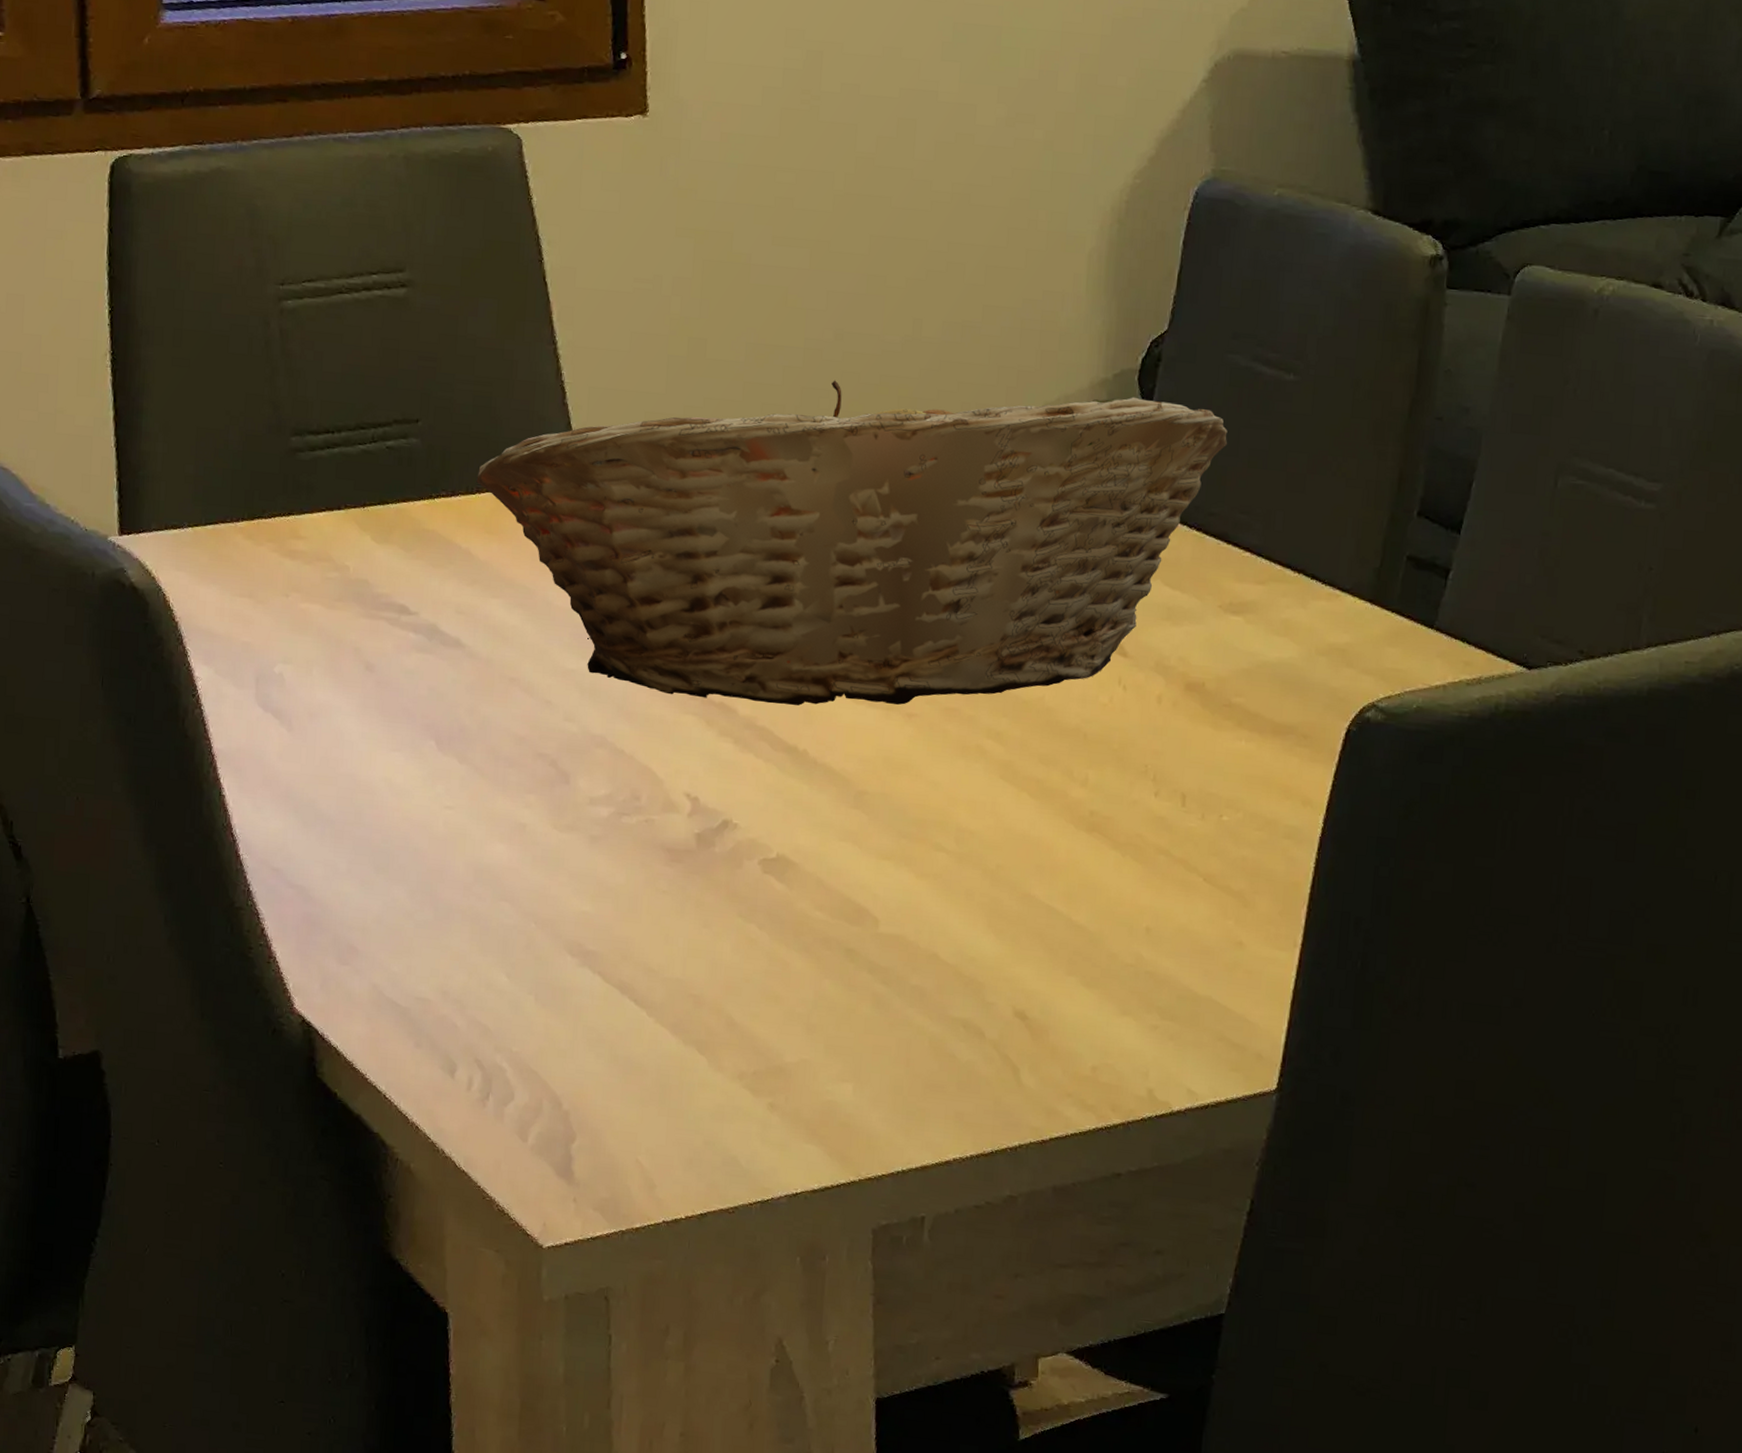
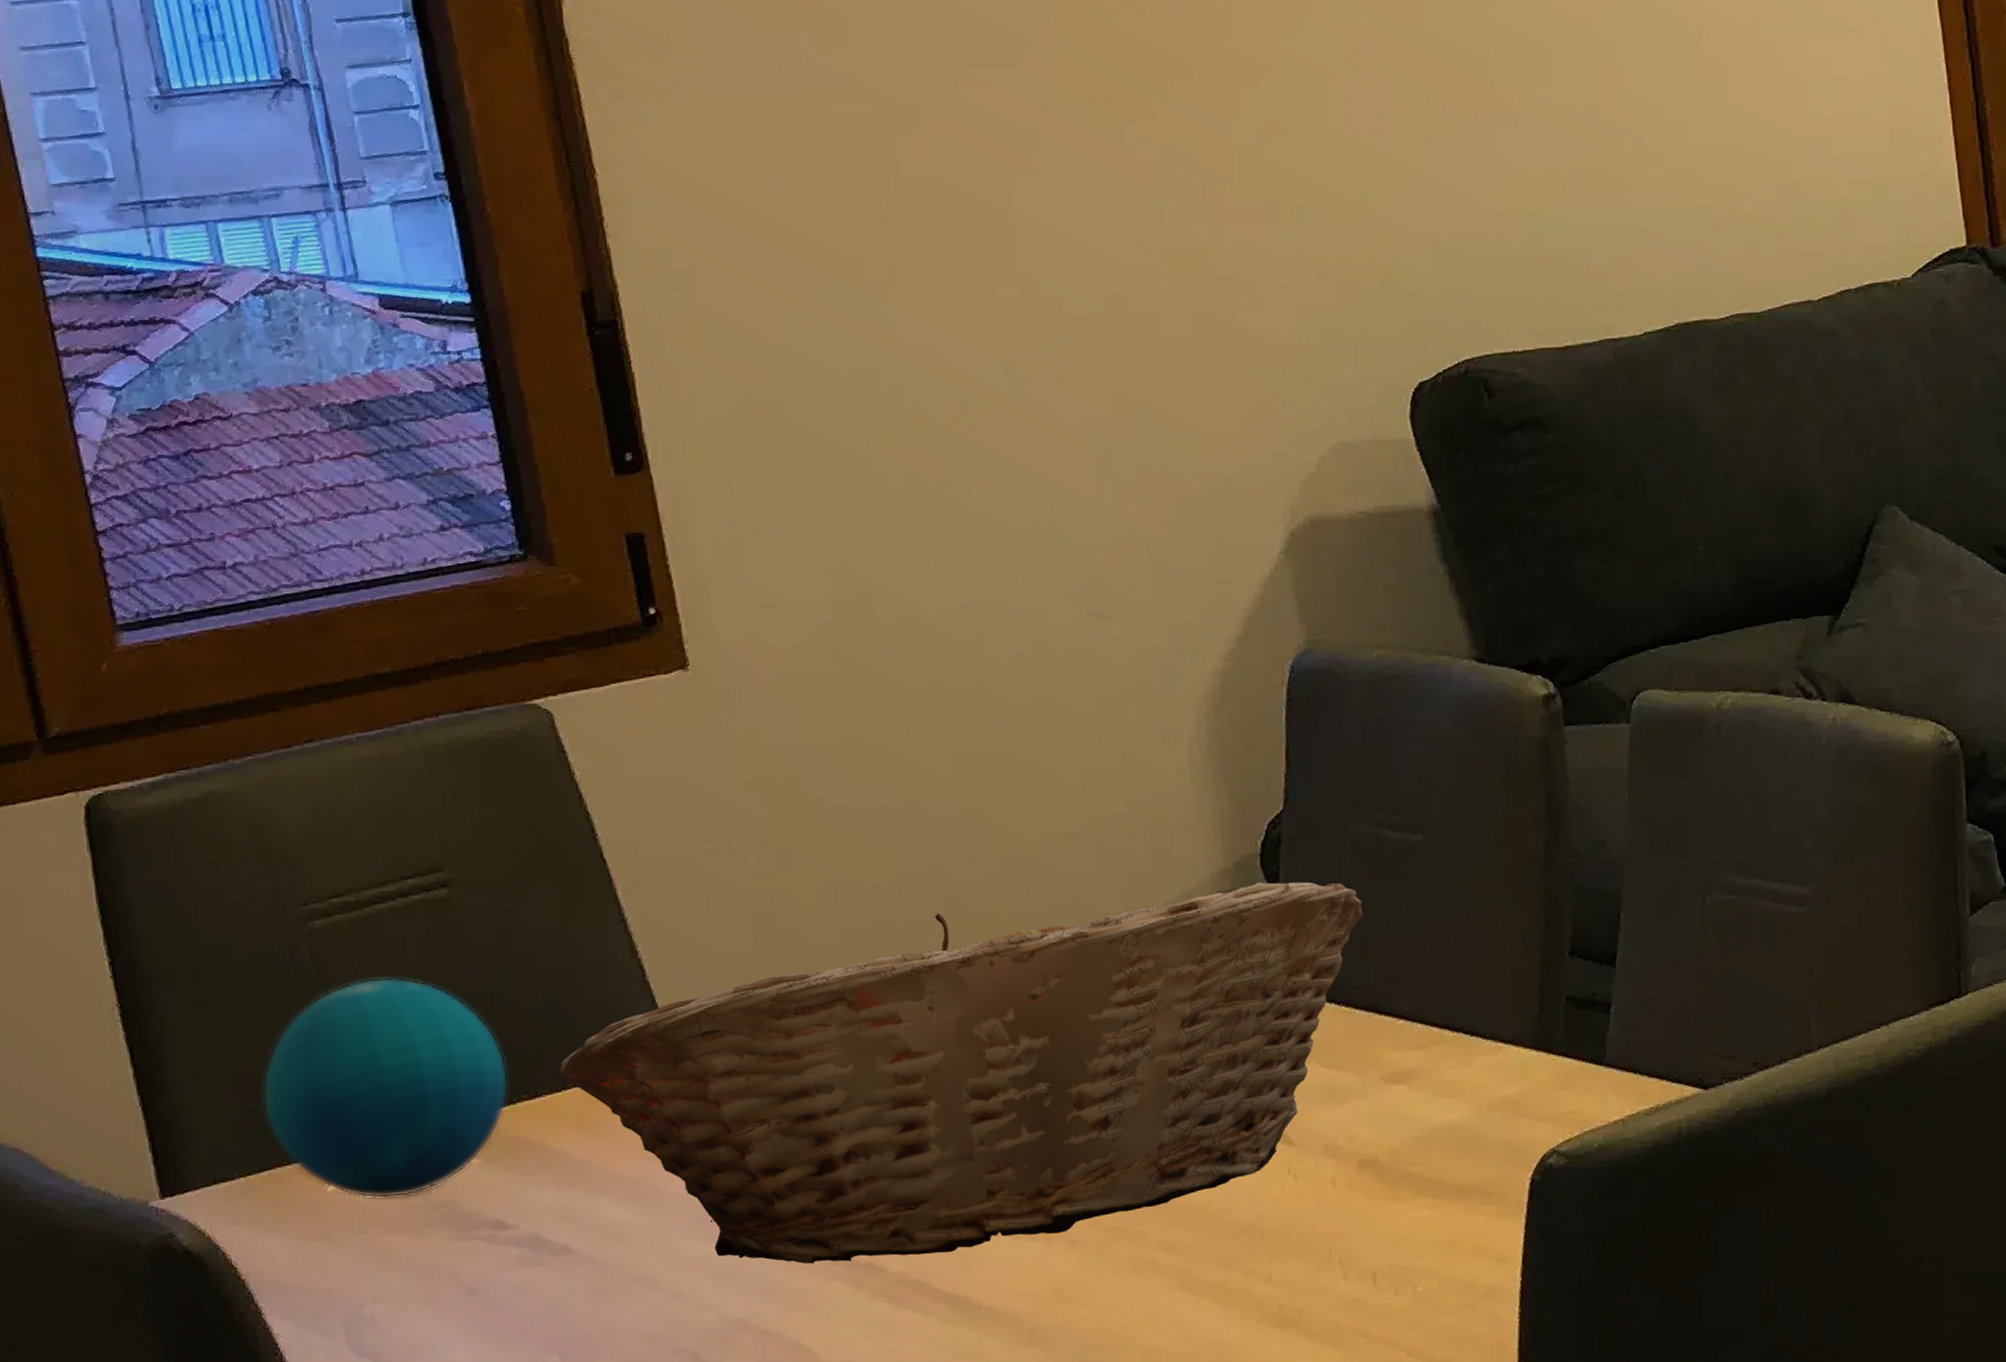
decorative orb: none [218,361,432,570] -> present [261,977,509,1199]

